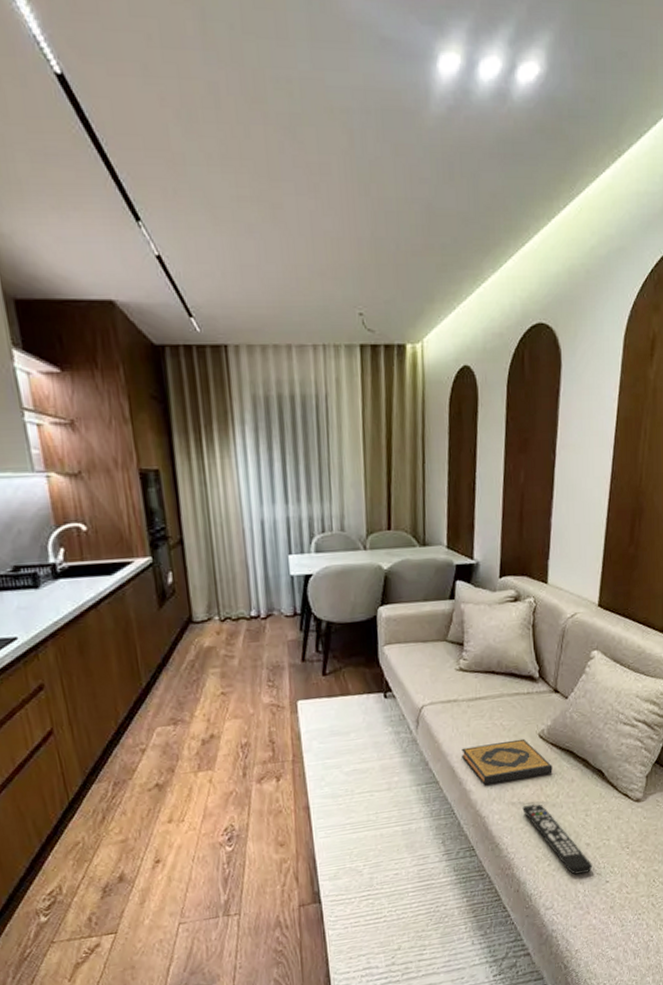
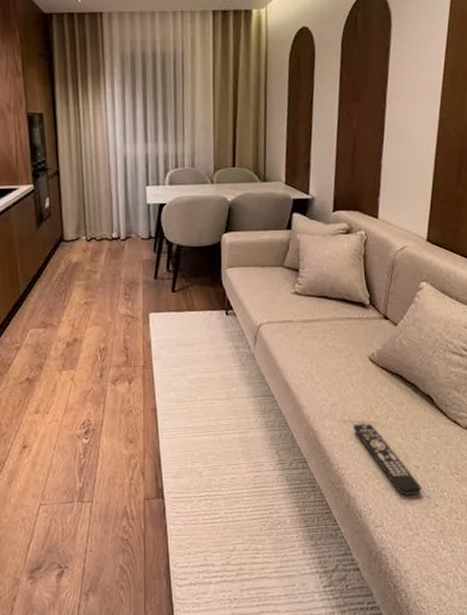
hardback book: present [461,738,553,785] -> none [296,360,382,401]

